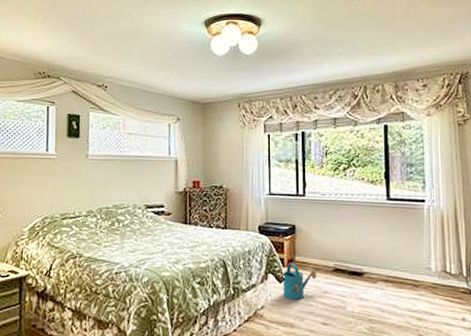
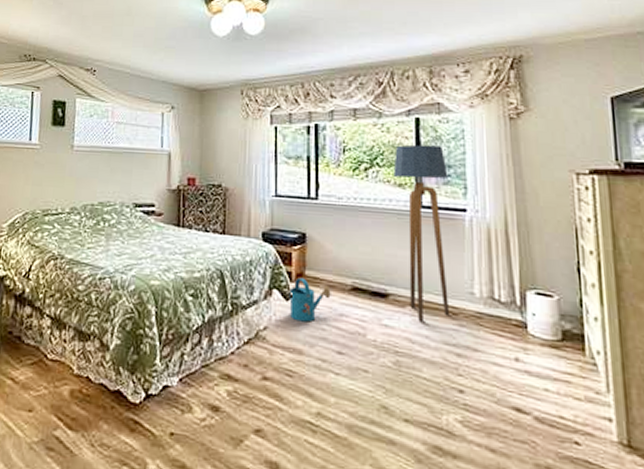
floor lamp: none [367,147,413,295] -> present [393,144,450,323]

